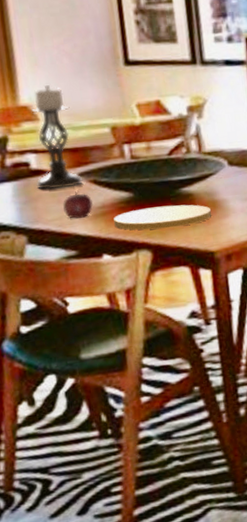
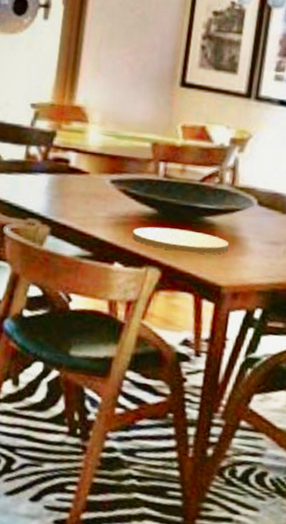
candle holder: present [31,85,83,190] -> none [70,91,119,192]
apple: present [63,191,93,219] -> none [89,196,117,223]

